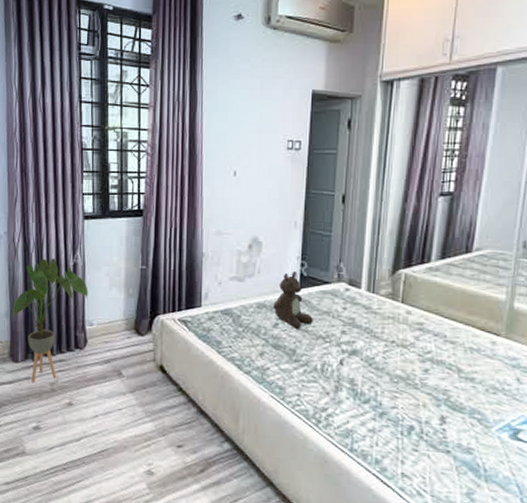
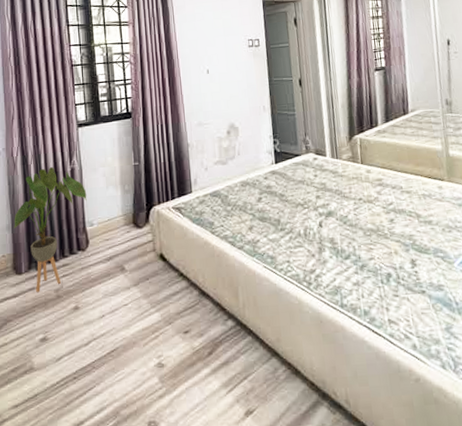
teddy bear: present [273,271,313,329] -> none [255,149,291,200]

